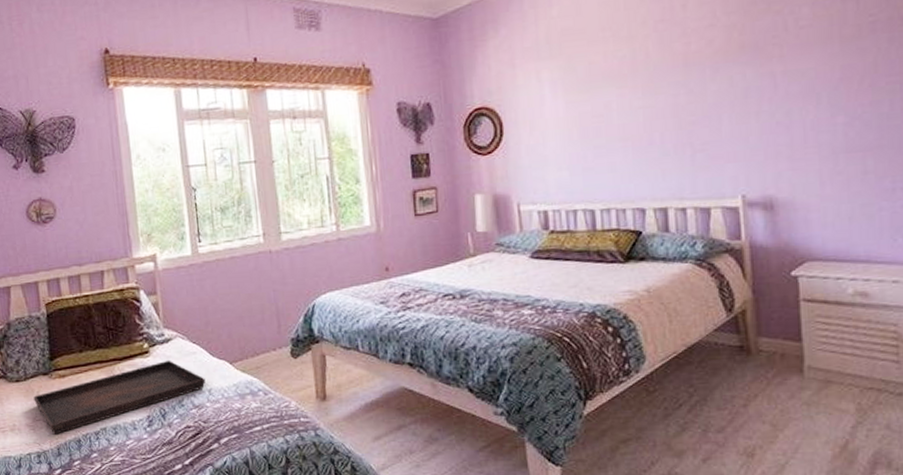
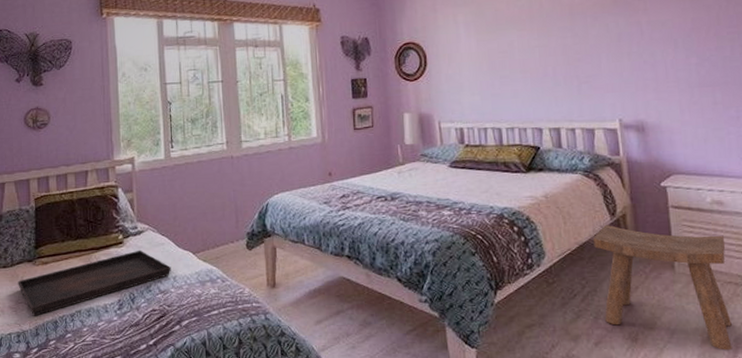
stool: none [705,322,870,467] -> present [593,224,732,351]

